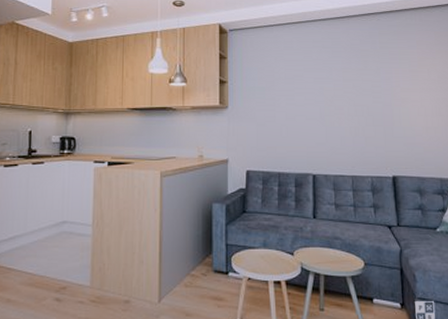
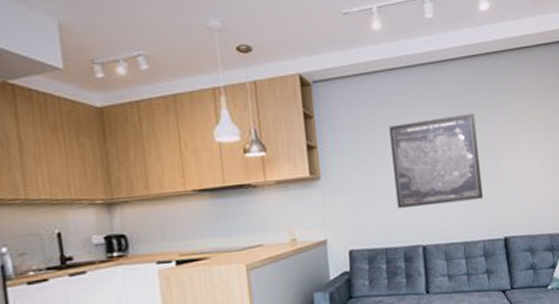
wall art: none [290,62,374,140] -> present [389,113,484,209]

